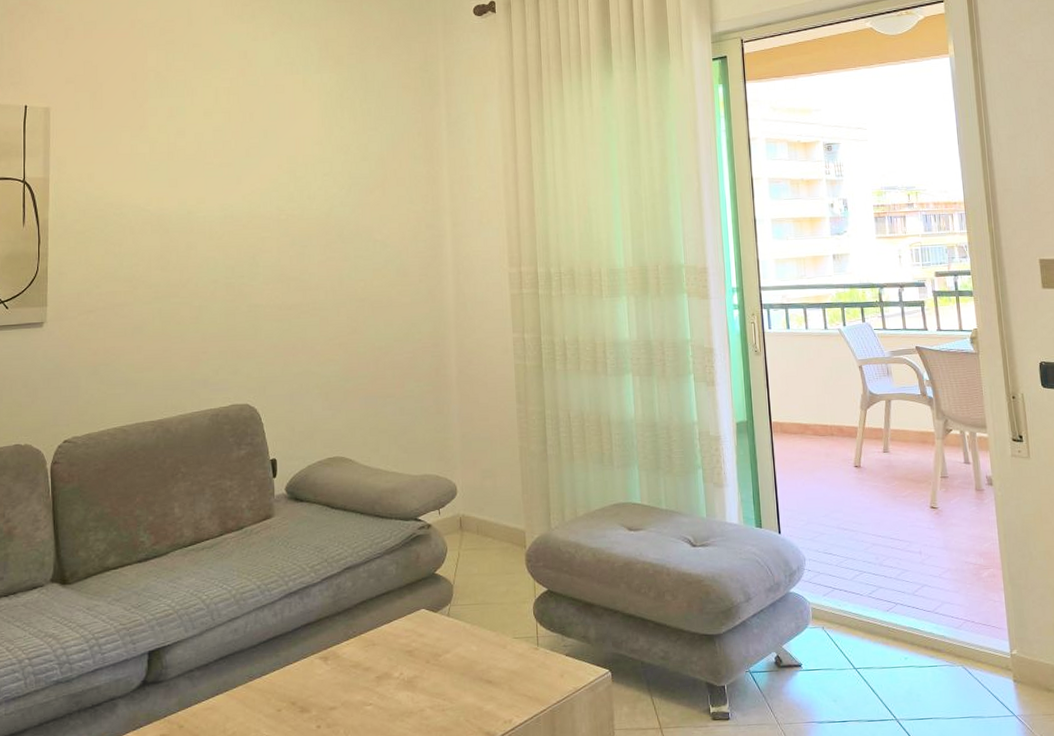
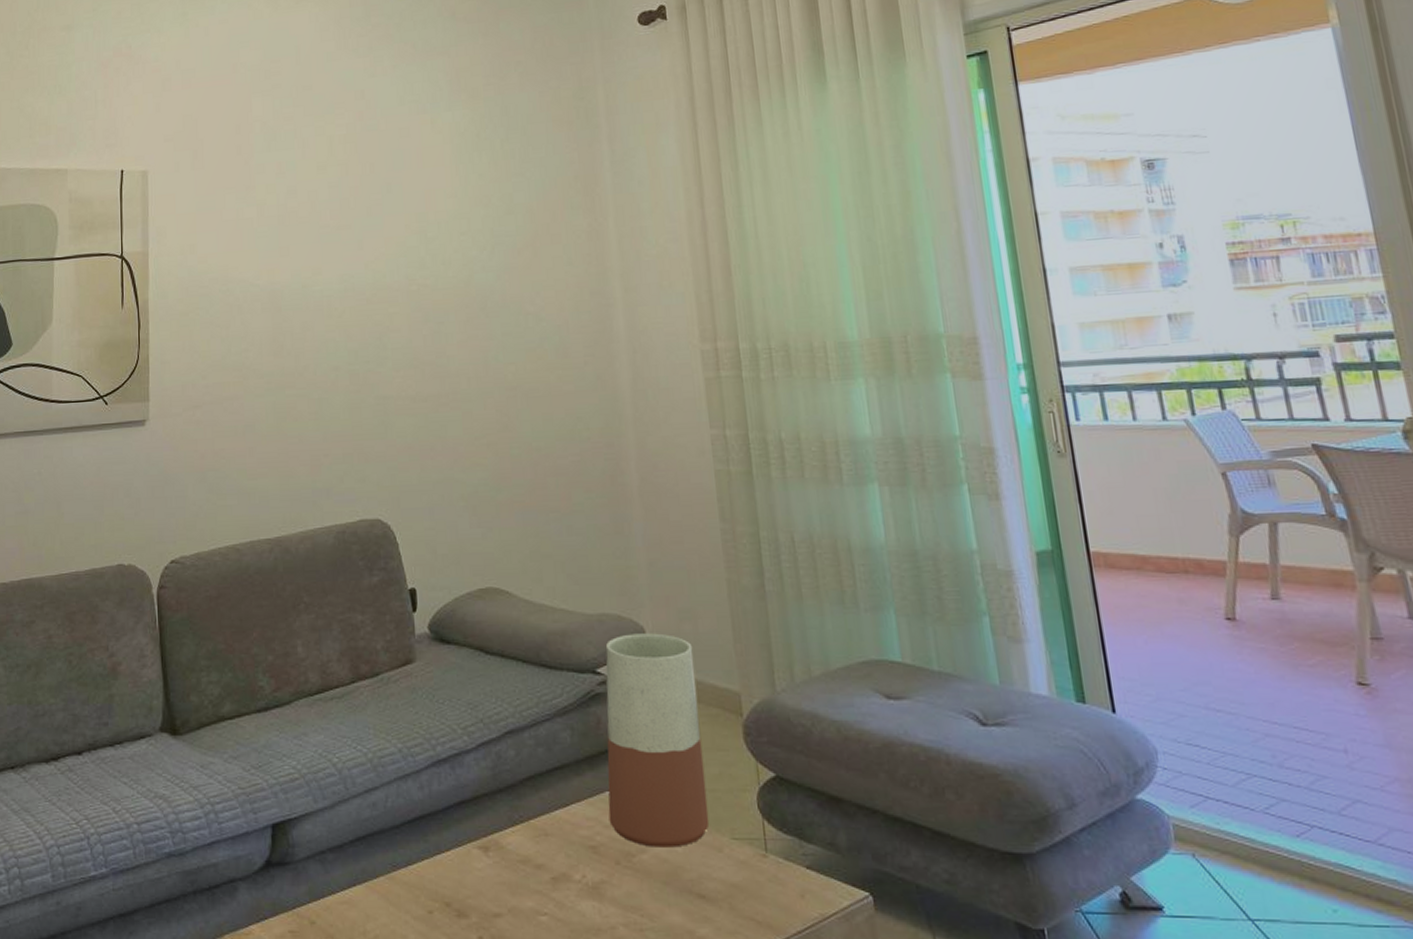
vase: none [422,488,498,649] -> present [605,633,710,848]

